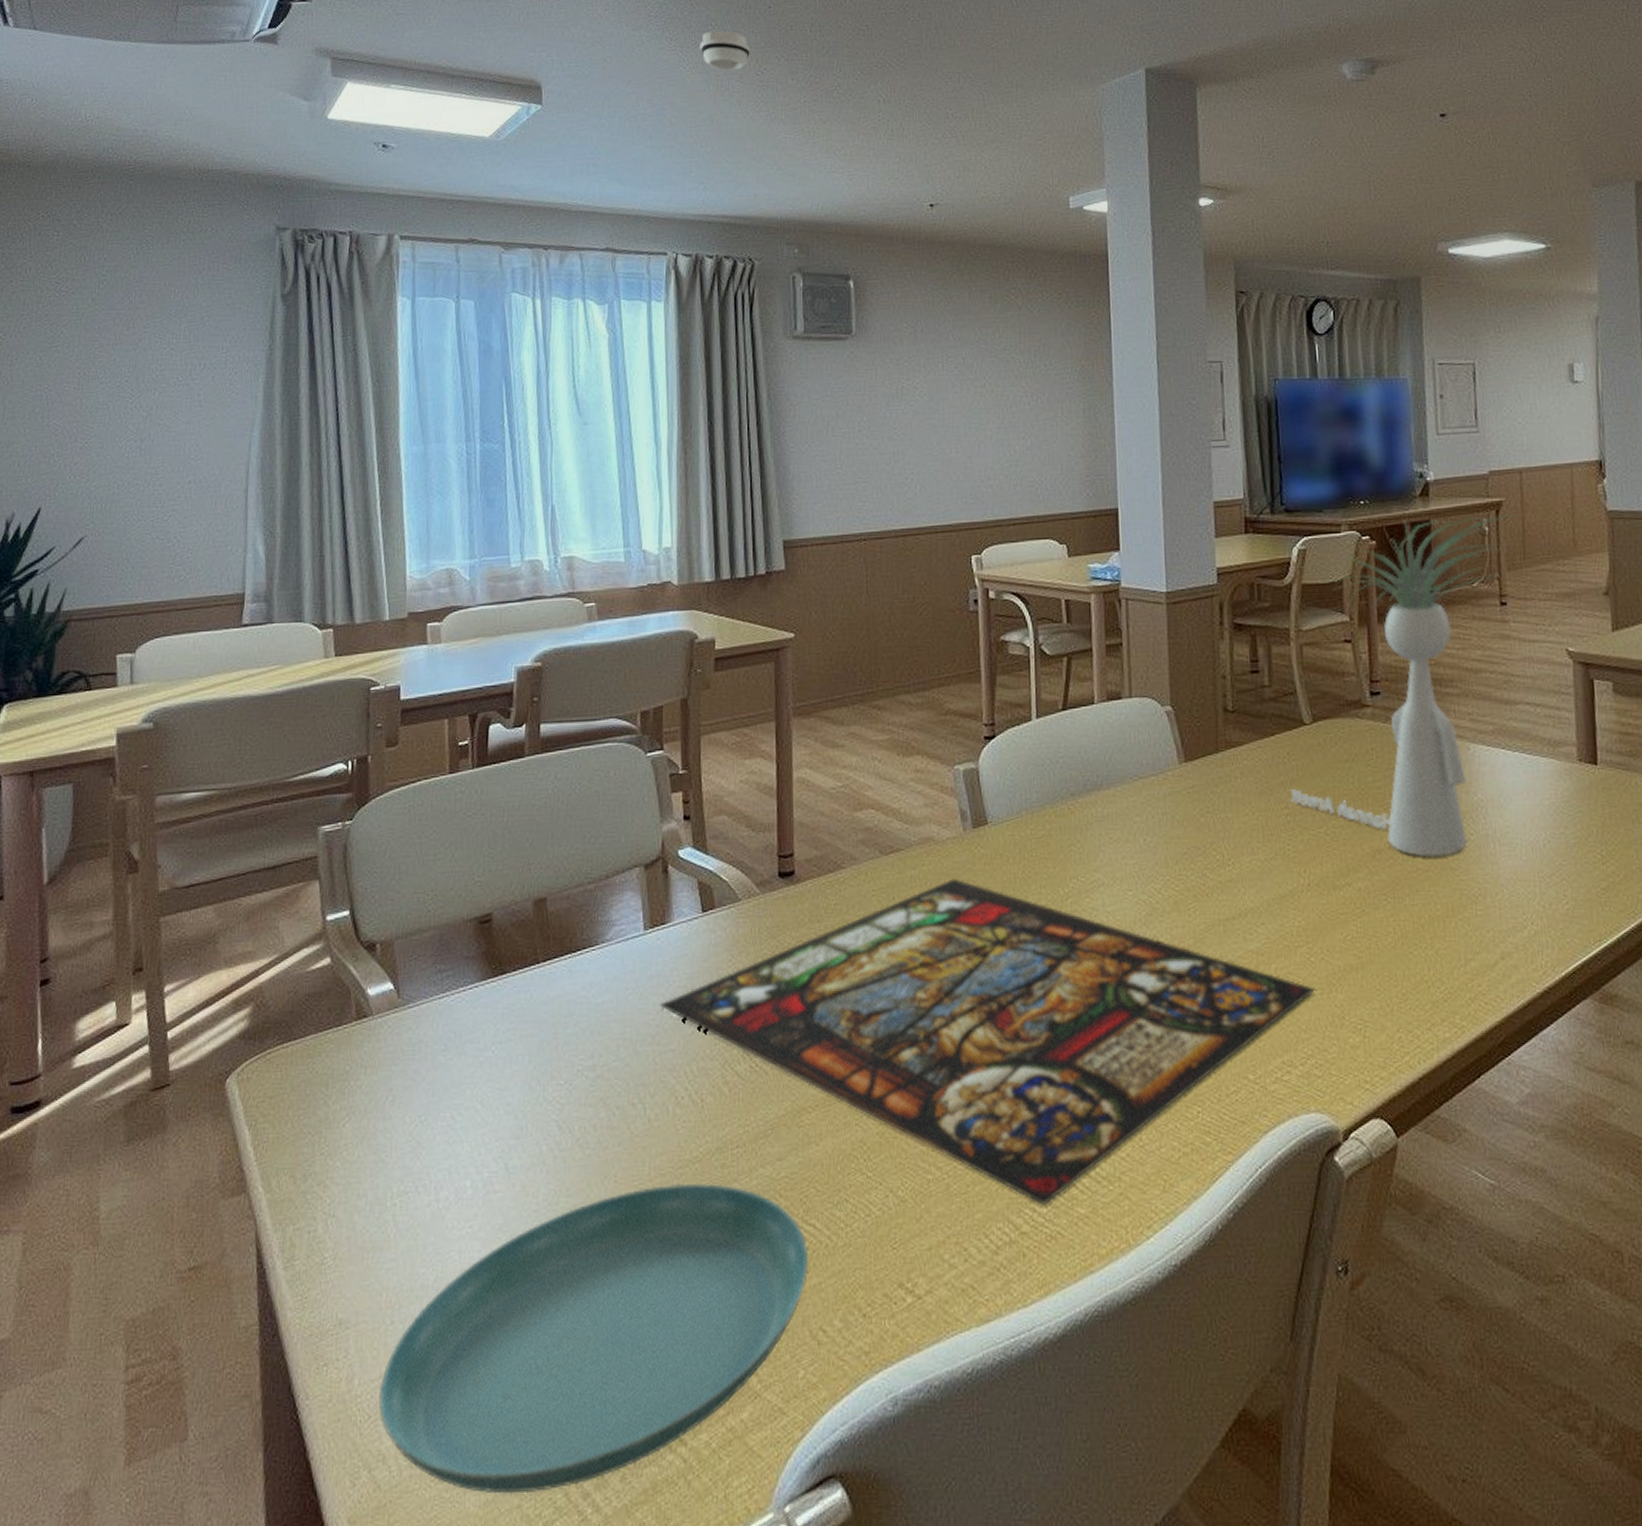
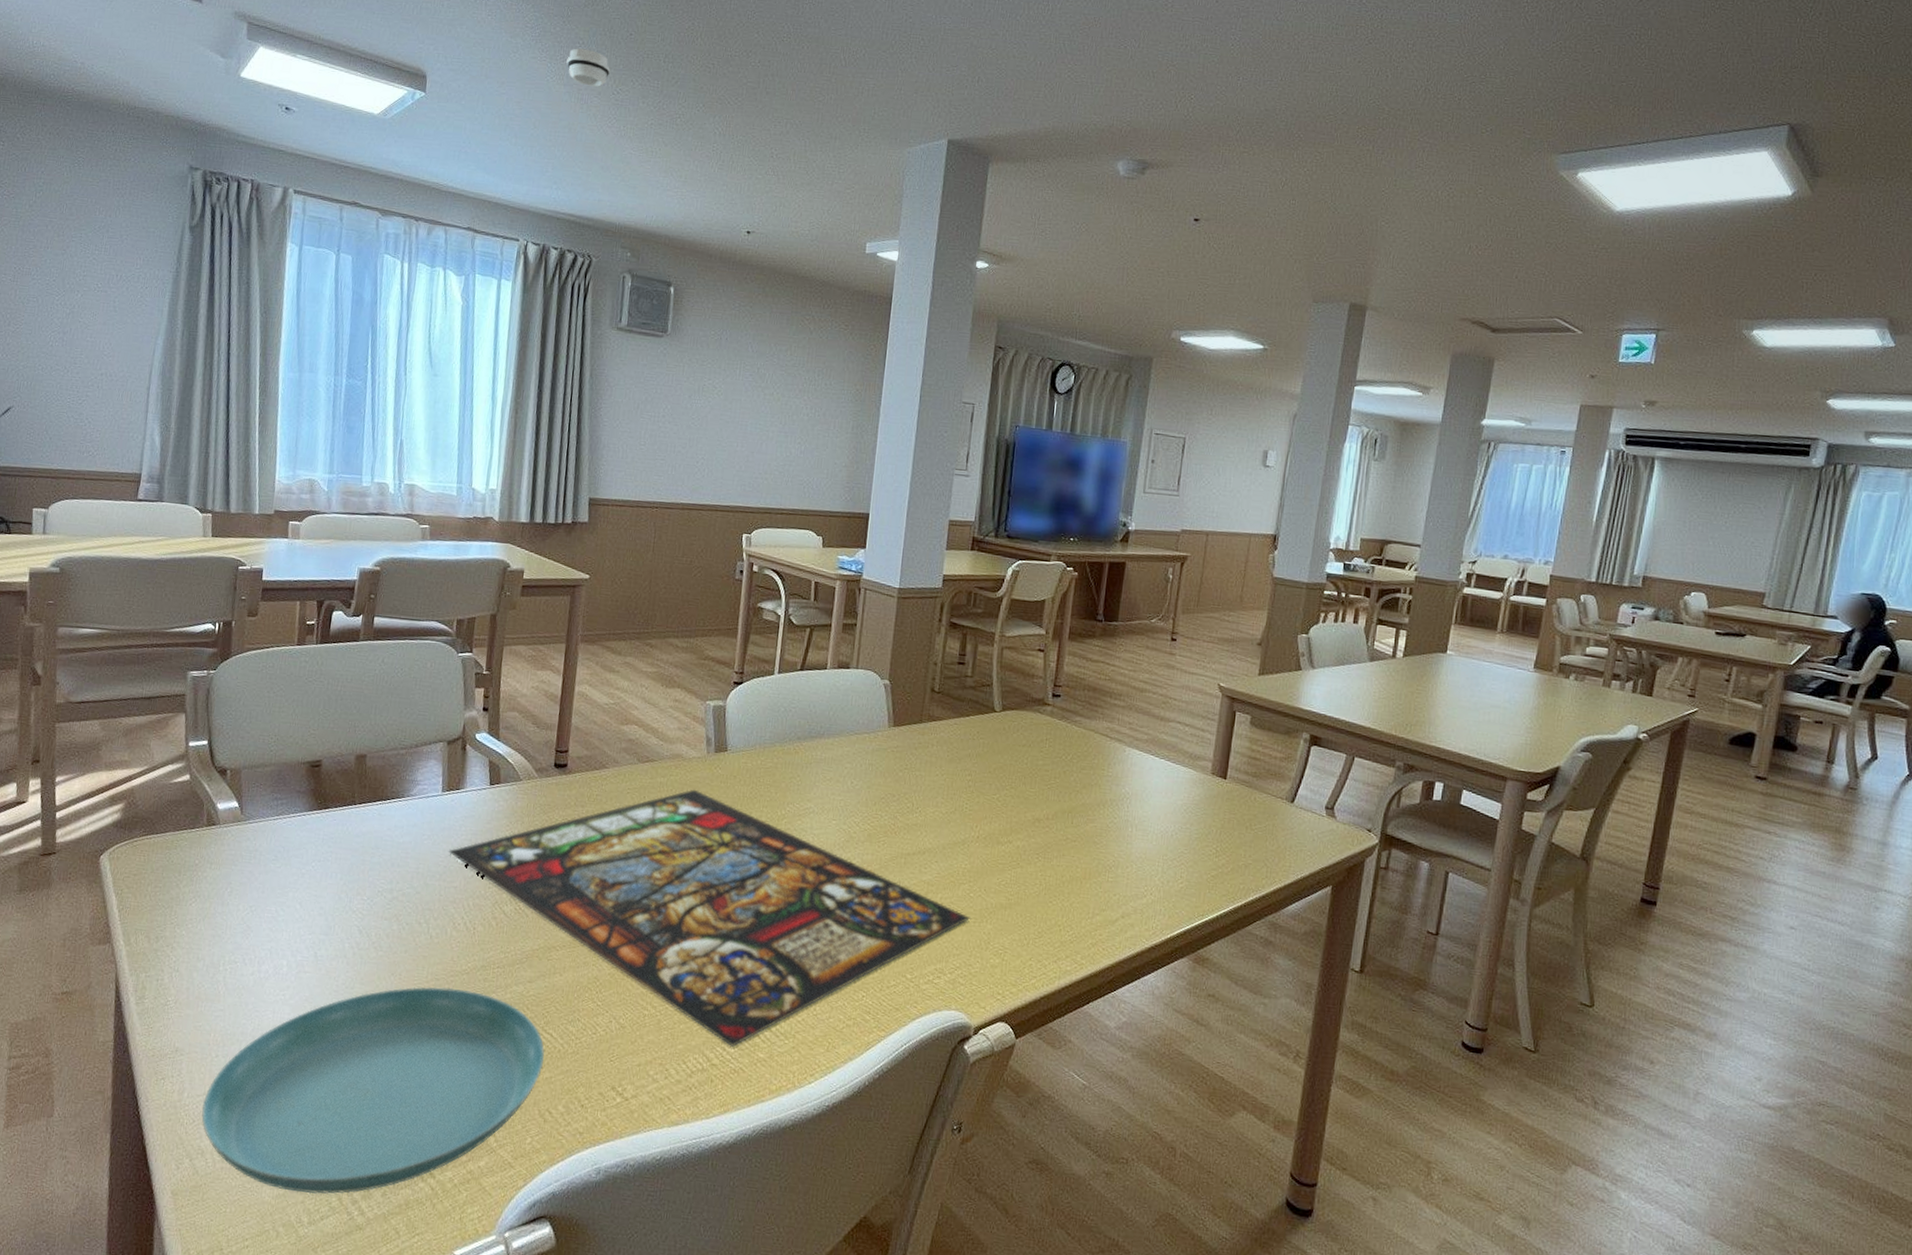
potted plant: present [1290,514,1513,857] -> none [974,560,1195,832]

